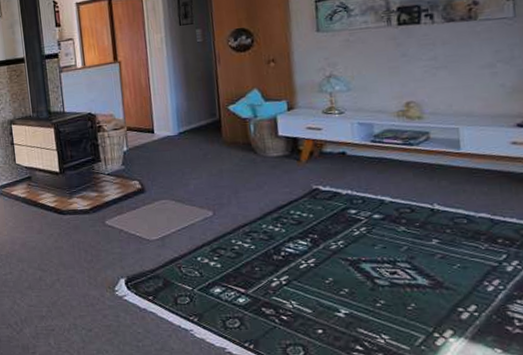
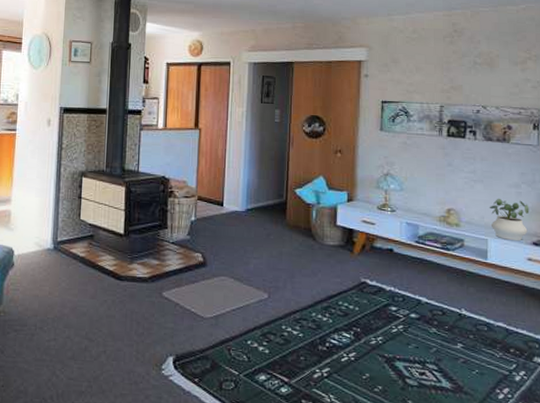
potted plant: none [457,80,510,126] -> present [489,198,530,241]

